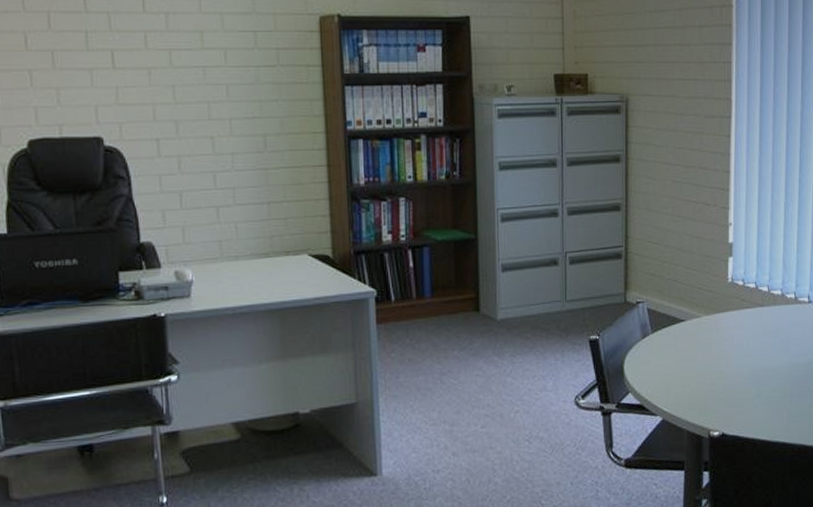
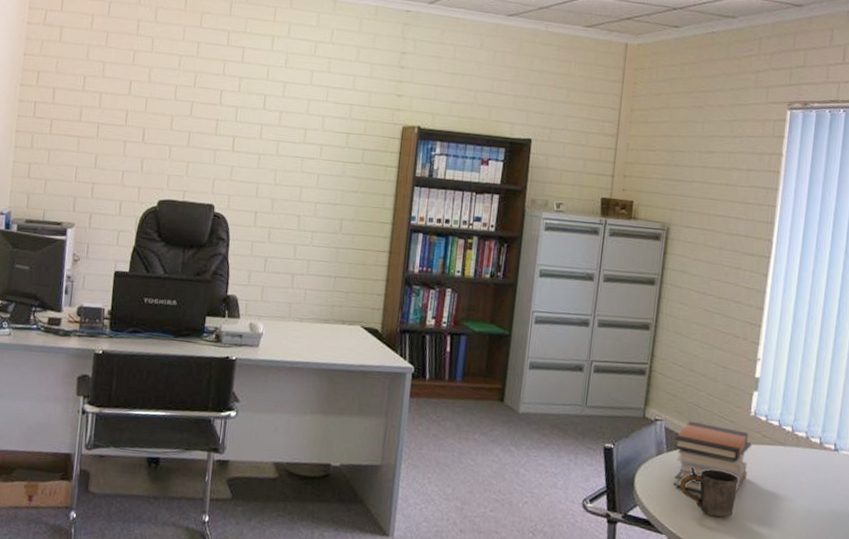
book stack: none [657,297,732,367] -> present [673,421,752,492]
mug: none [668,342,723,389] -> present [679,466,738,518]

